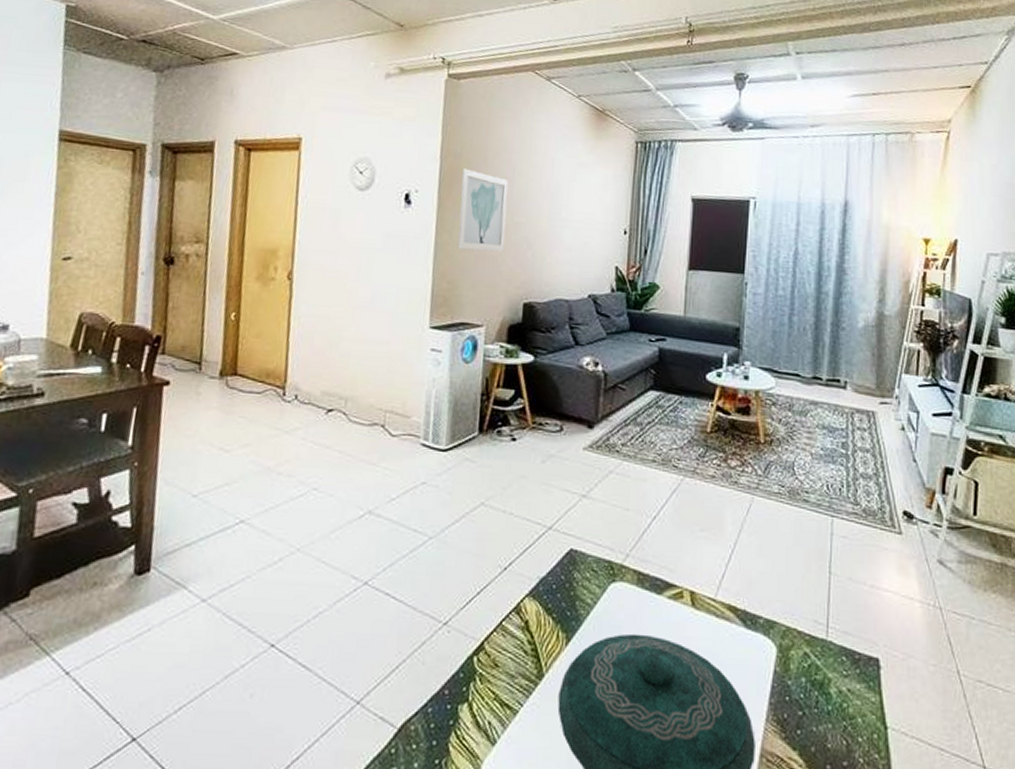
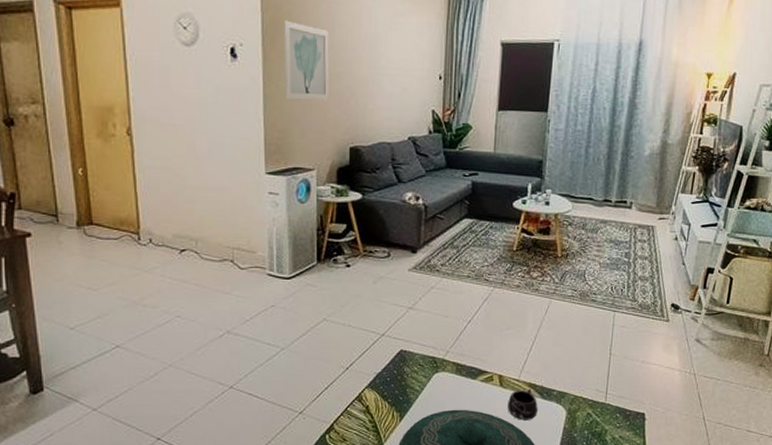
mug: none [701,612,740,657] -> present [508,389,538,420]

